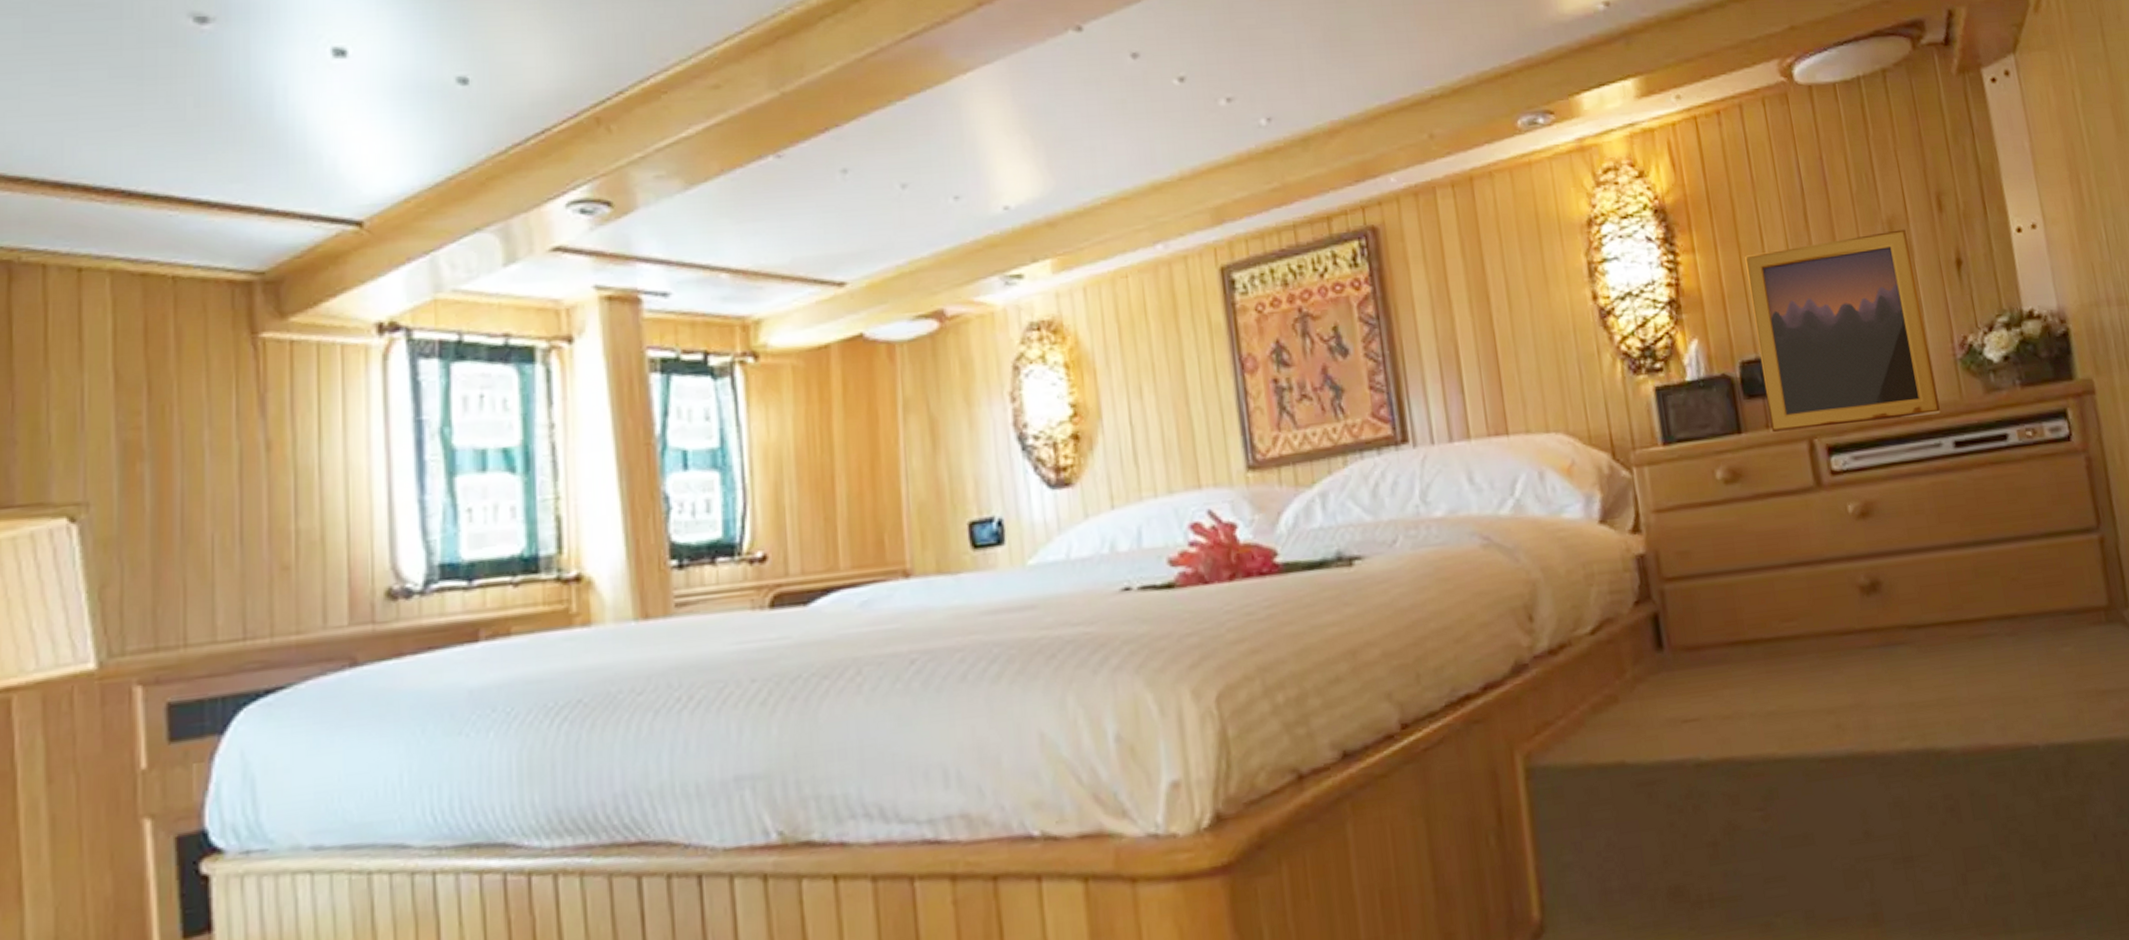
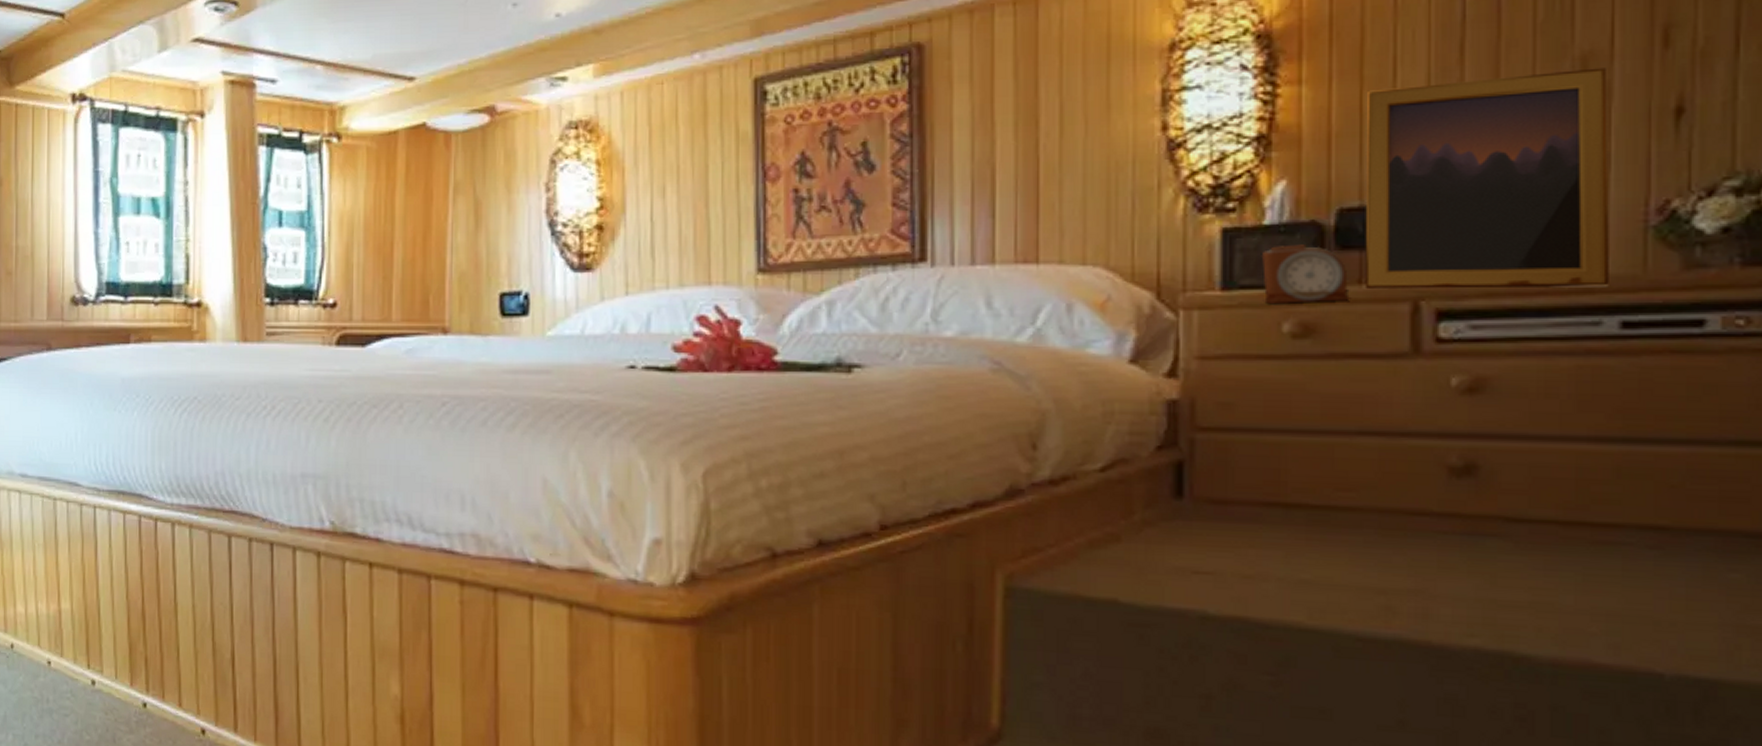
alarm clock: none [1689,396,1761,455] -> present [1262,244,1348,305]

